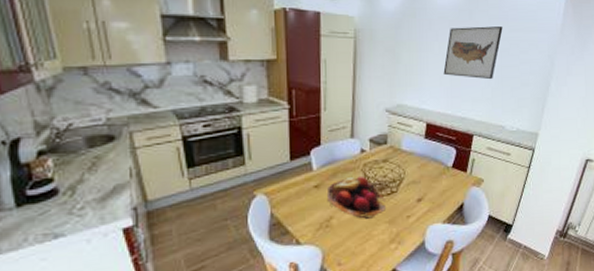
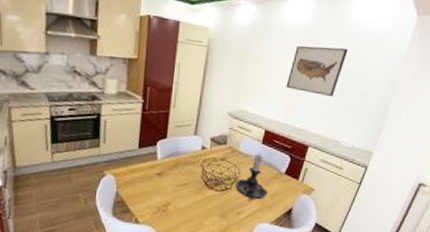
fruit basket: present [326,176,385,219] -> none [166,170,219,210]
candle holder: none [400,148,437,200] -> present [234,152,269,200]

